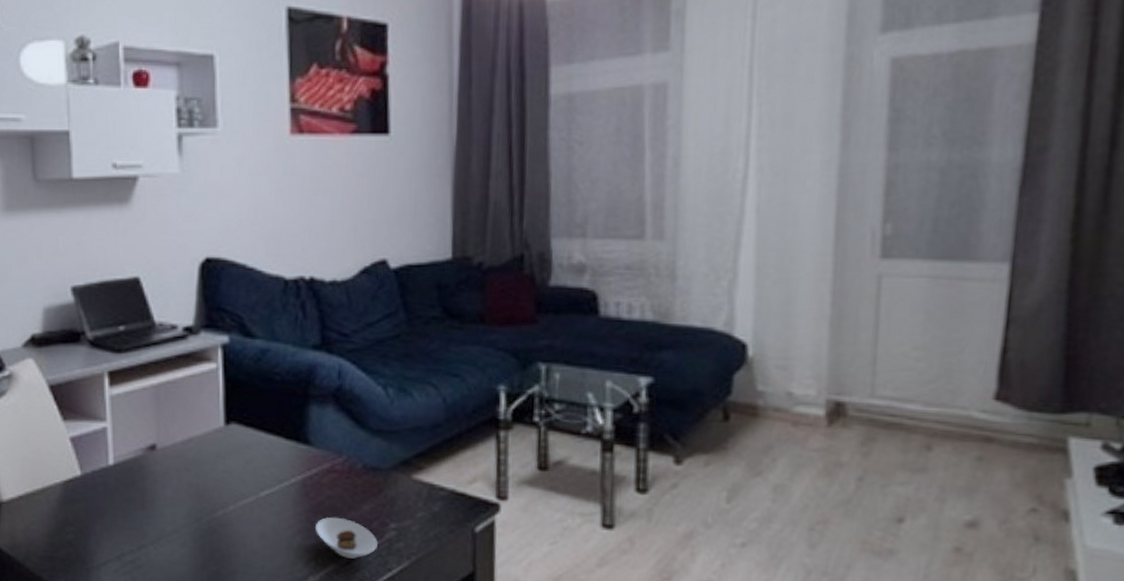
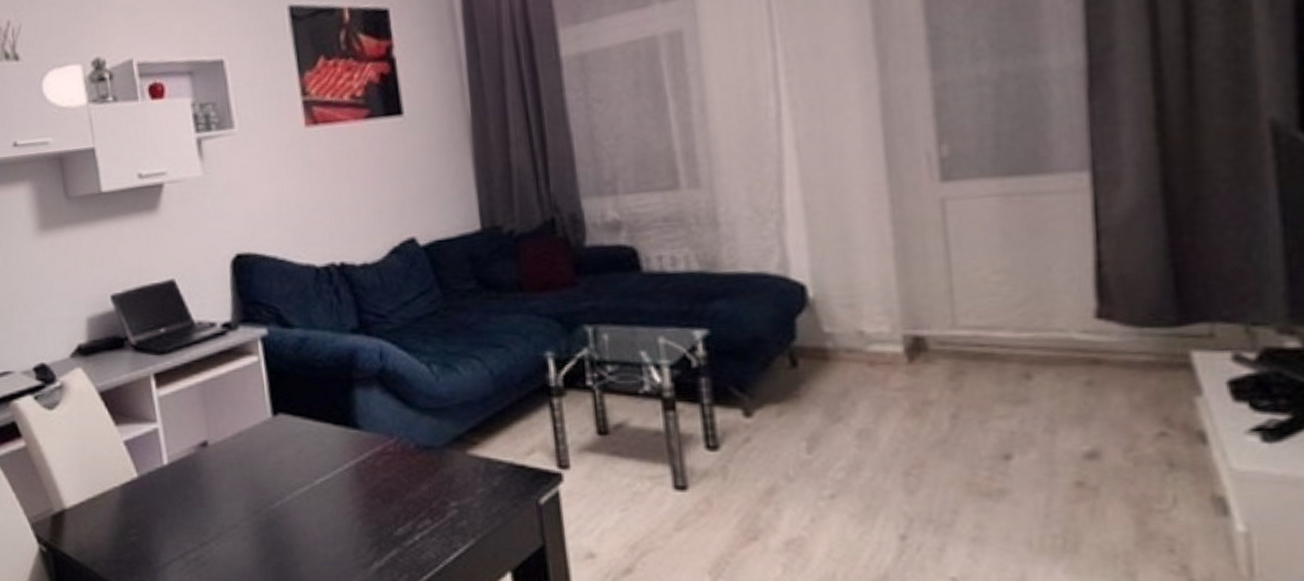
saucer: present [316,517,378,559] -> none [374,499,440,541]

